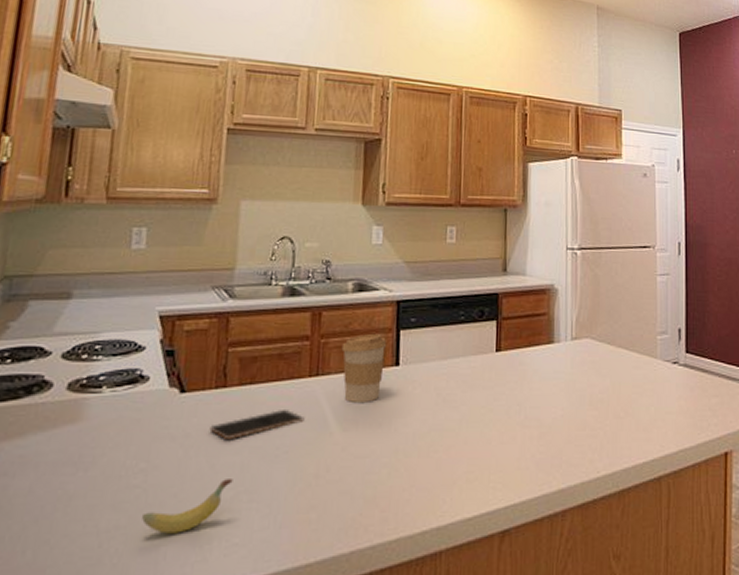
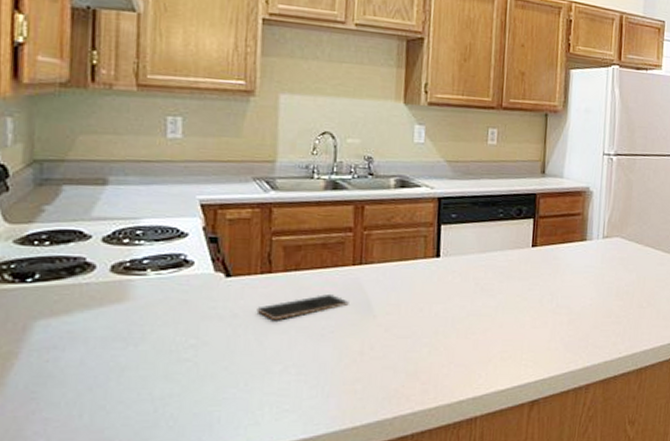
fruit: present [142,479,233,534] -> none [195,355,282,401]
coffee cup: present [341,333,387,402] -> none [384,227,429,289]

